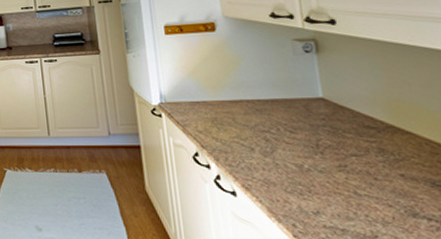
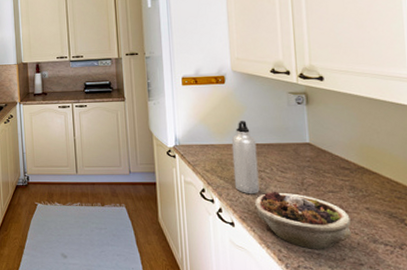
water bottle: none [227,73,265,159] -> present [231,121,260,194]
succulent planter: none [260,154,384,224] -> present [255,191,352,249]

